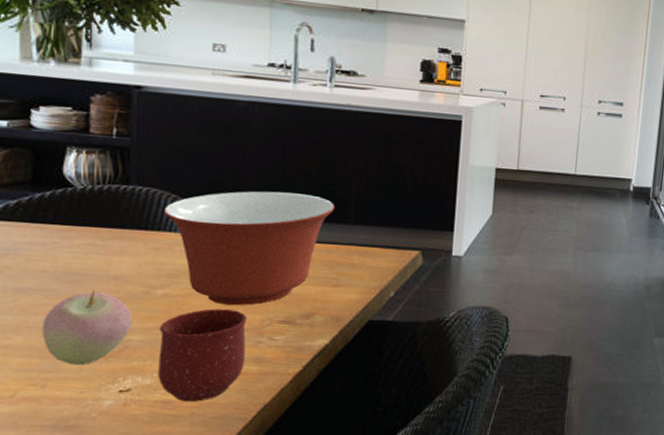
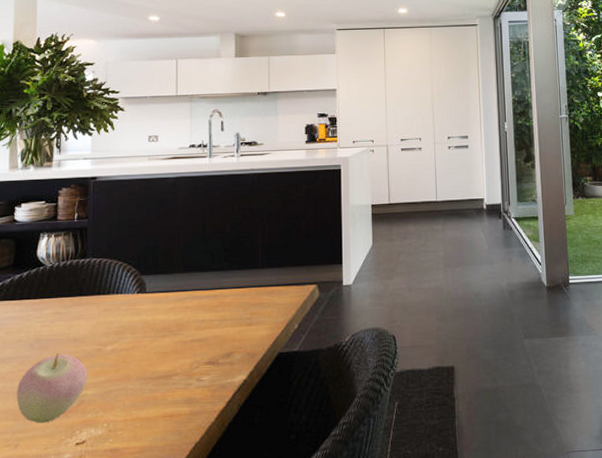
mug: present [158,309,247,402] -> none [108,357,179,449]
mixing bowl: present [163,191,336,306] -> none [112,247,246,354]

